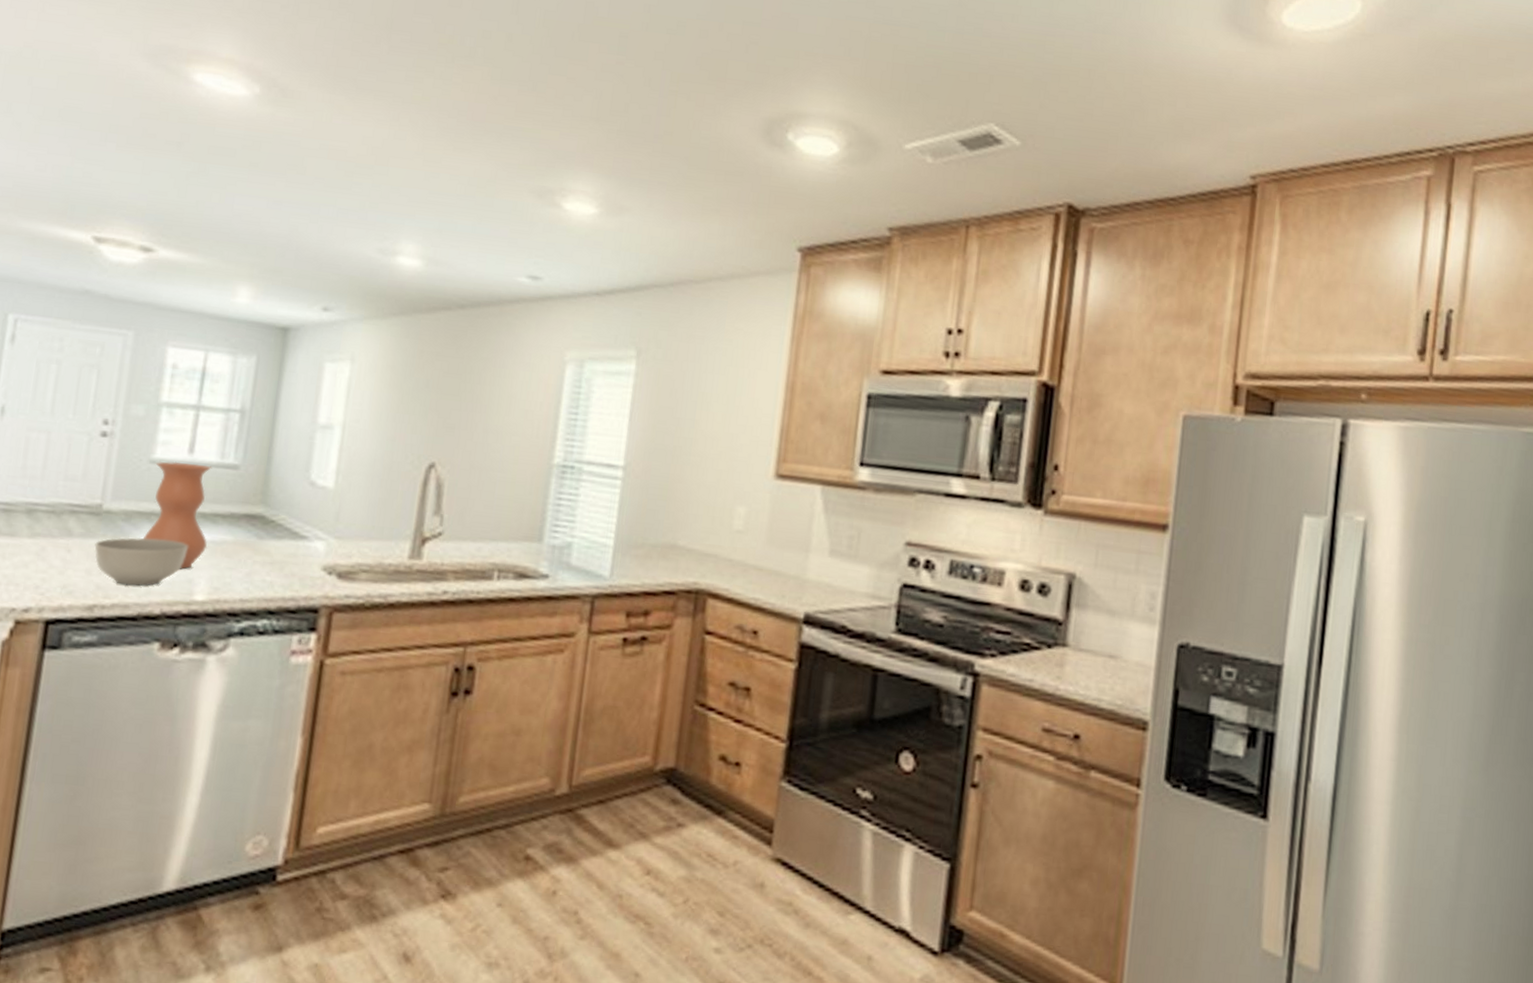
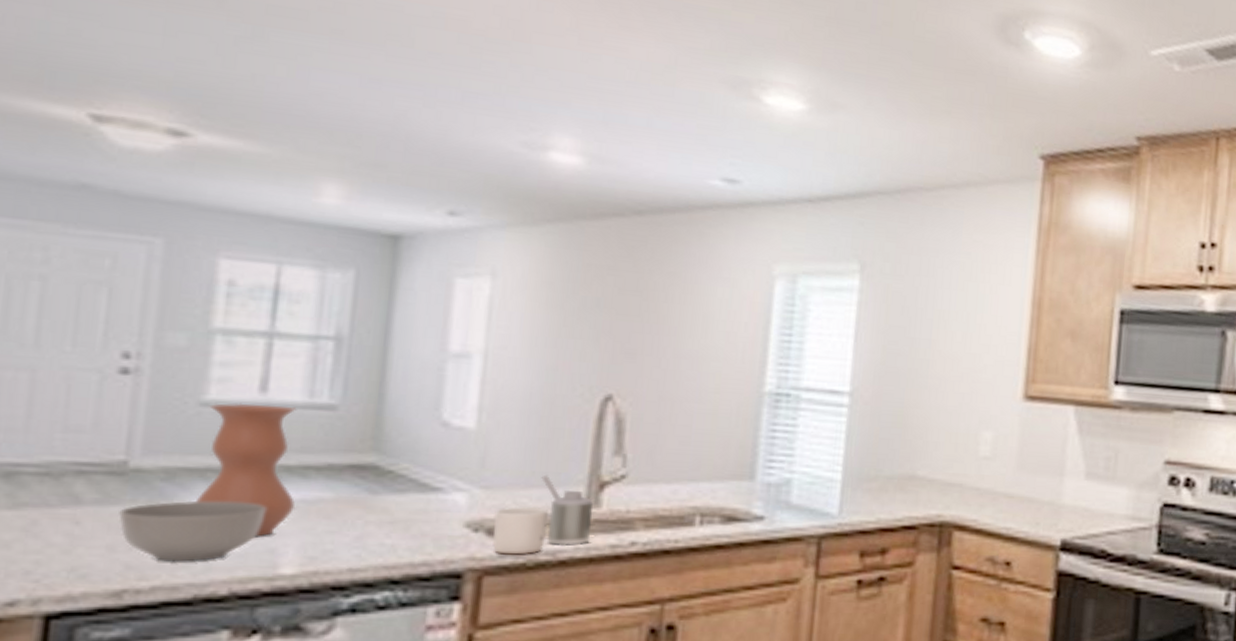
mug: none [341,555,383,597] -> present [493,506,548,555]
soap dispenser: none [379,529,417,592] -> present [541,474,594,547]

